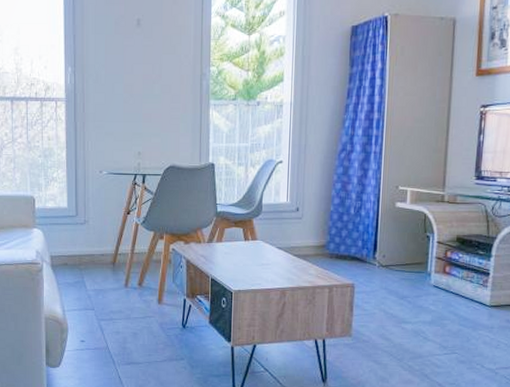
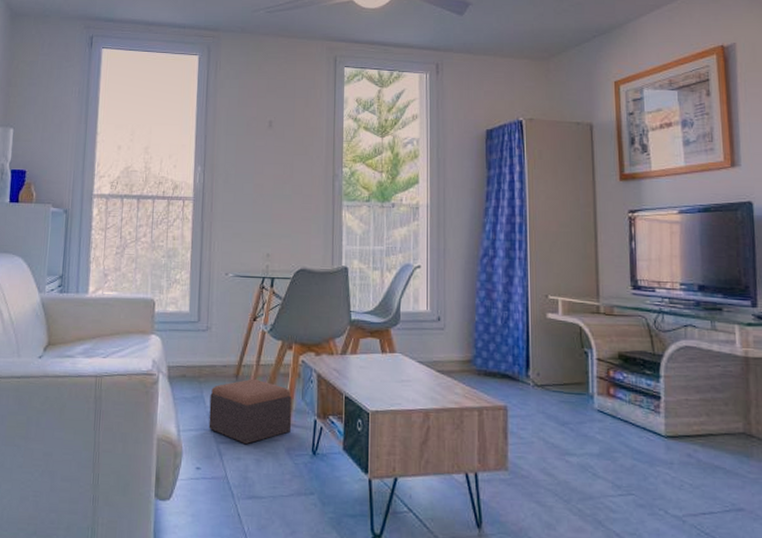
footstool: none [90,265,163,321] -> present [208,378,291,445]

